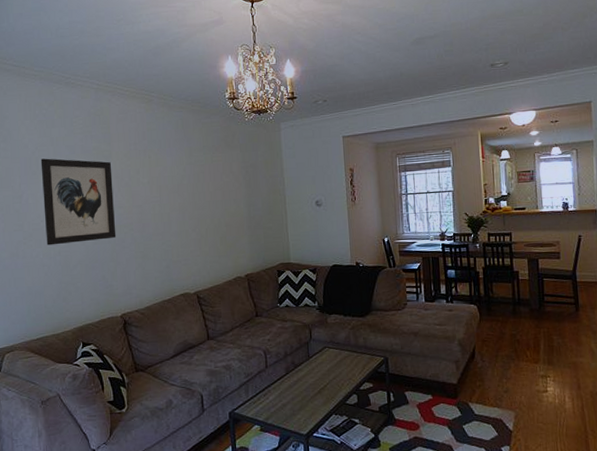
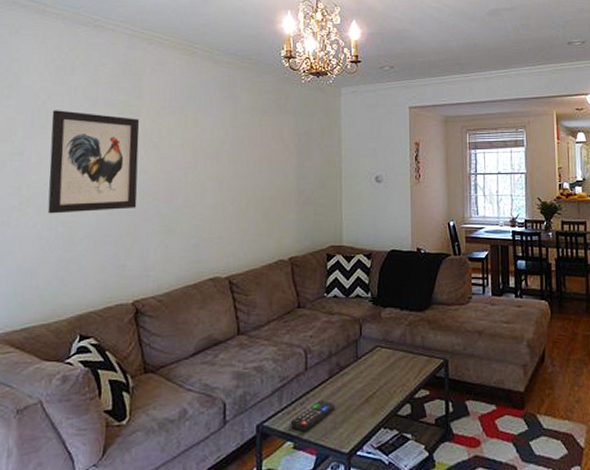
remote control: none [256,392,293,417] -> present [290,400,335,431]

